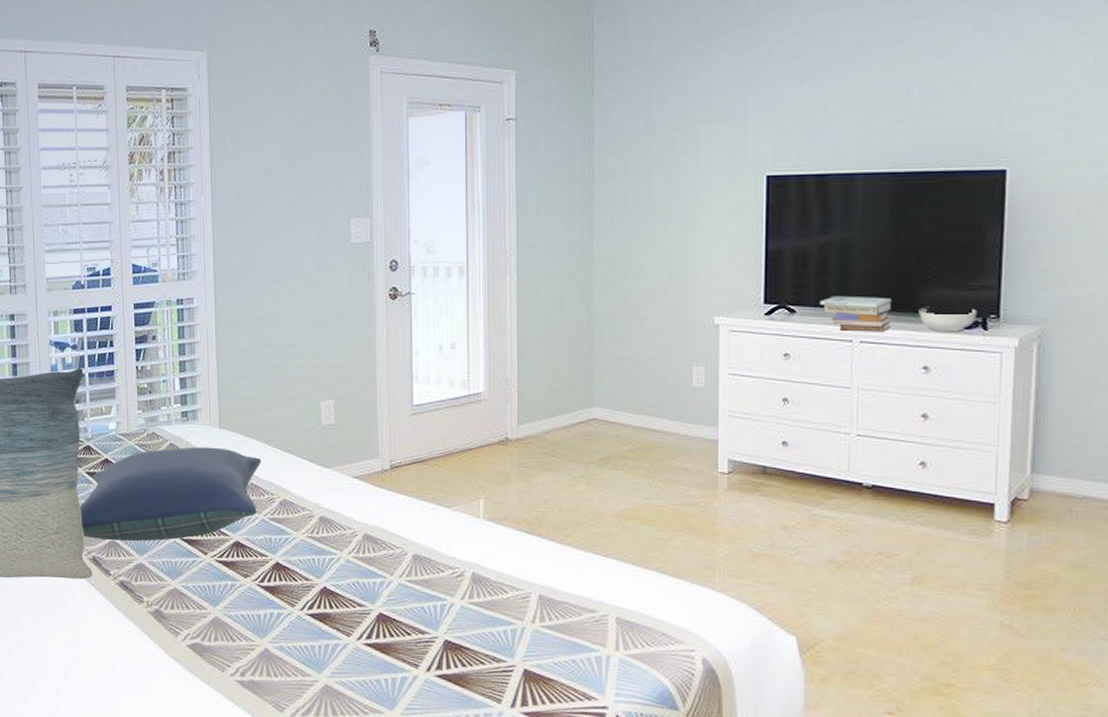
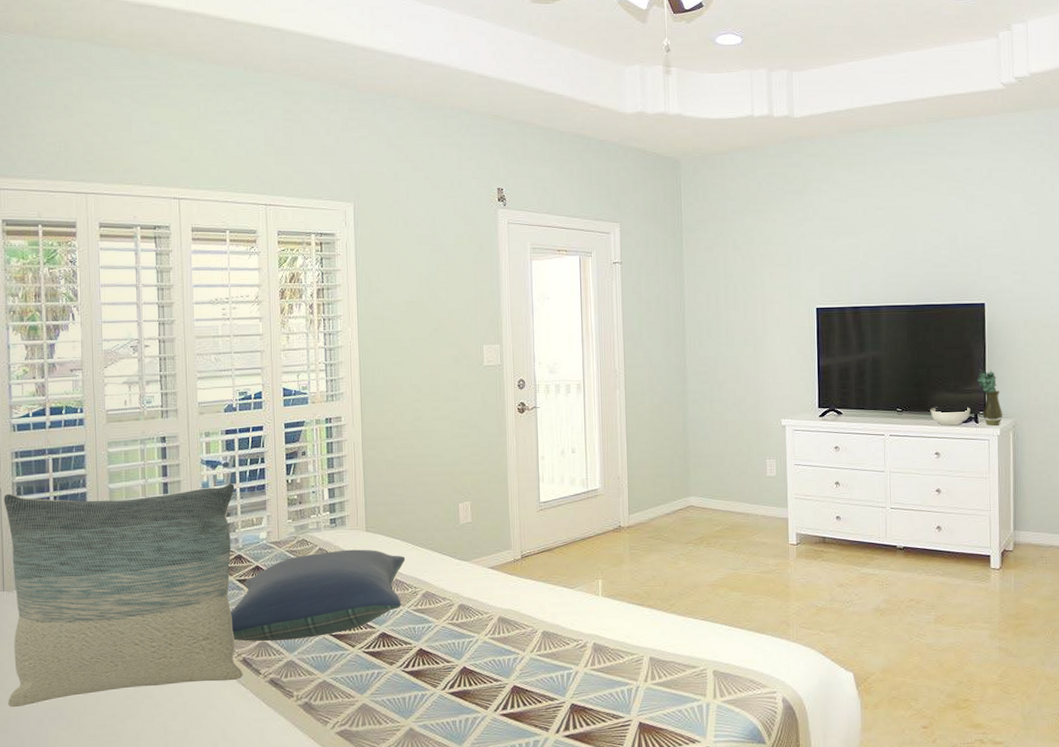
books: present [820,295,891,332] -> none [860,400,911,428]
vase: none [989,258,1025,334] -> present [977,369,1003,426]

